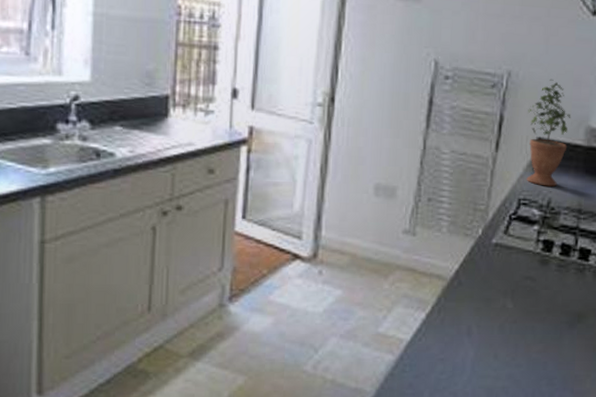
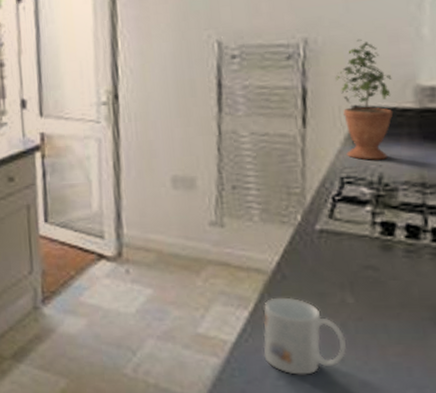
mug: none [433,301,502,370] -> present [263,297,347,375]

